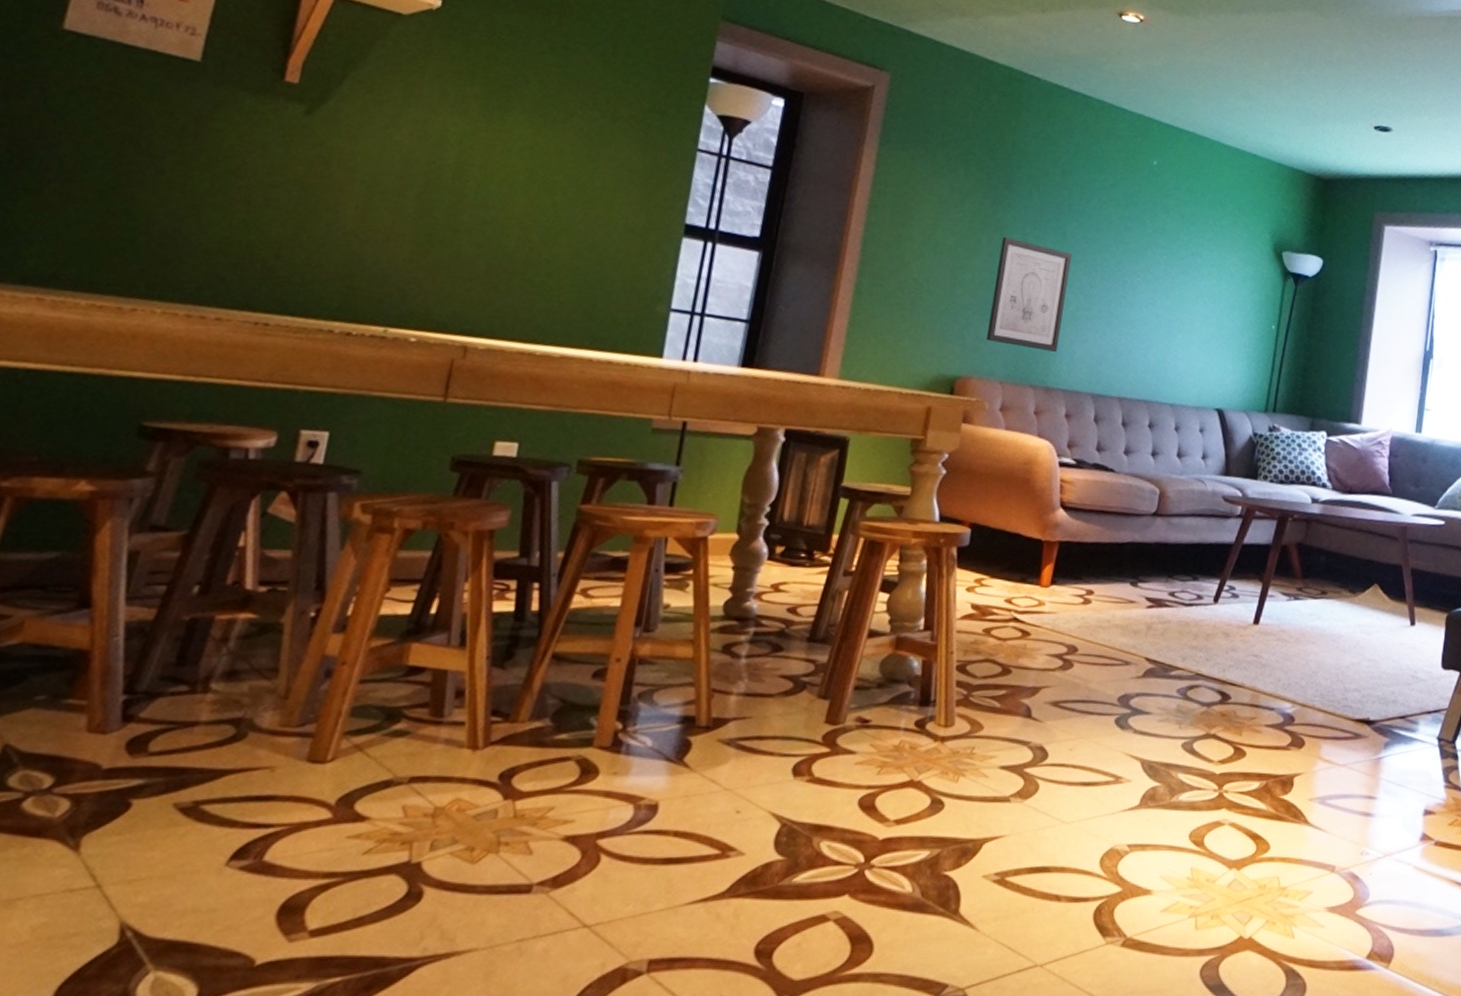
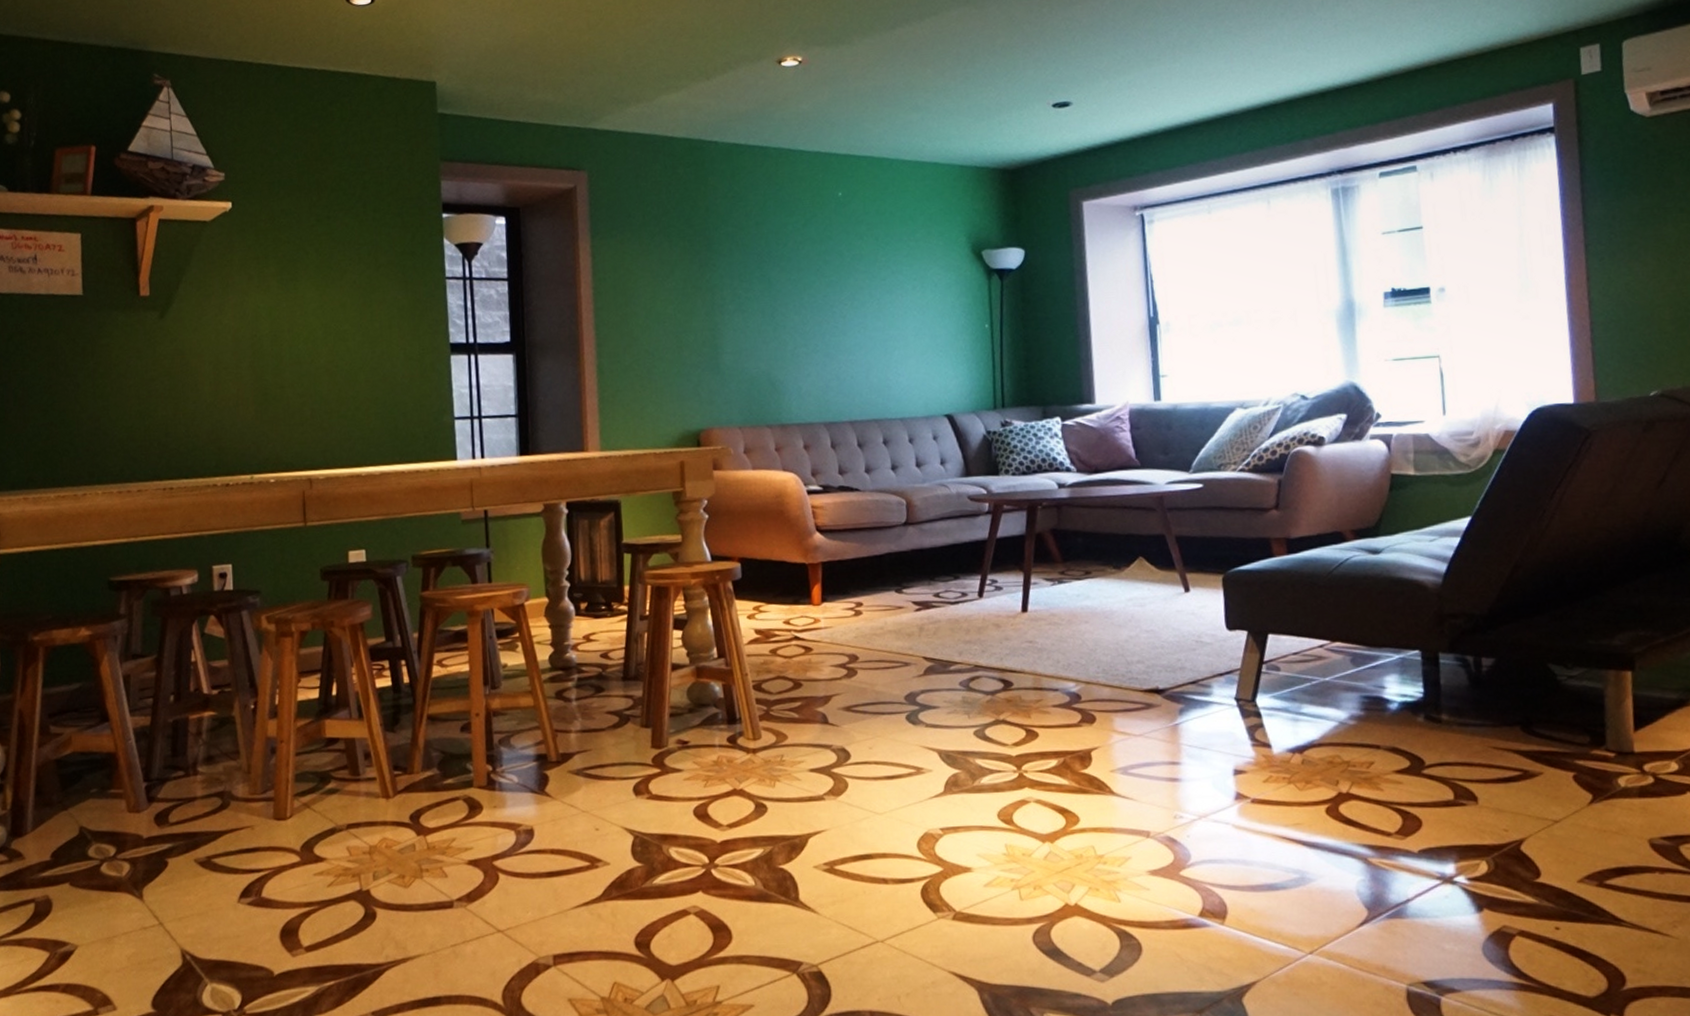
wall art: present [986,237,1073,352] -> none [714,295,785,393]

